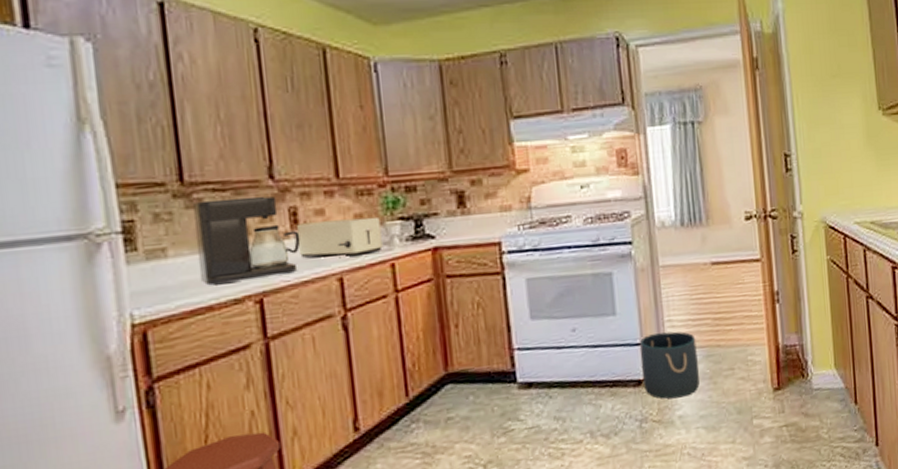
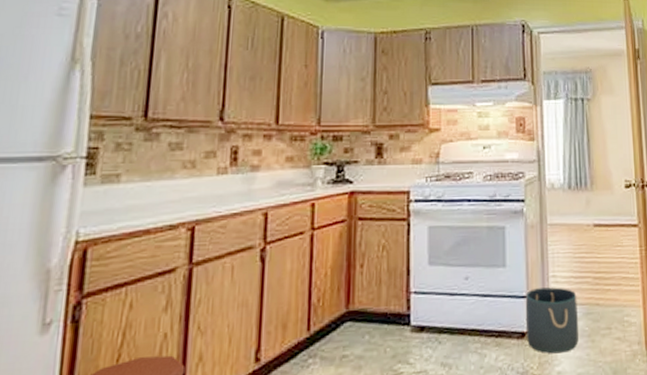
coffee maker: present [192,196,301,286] -> none [144,135,237,211]
toaster: present [297,216,383,259] -> none [234,160,308,195]

